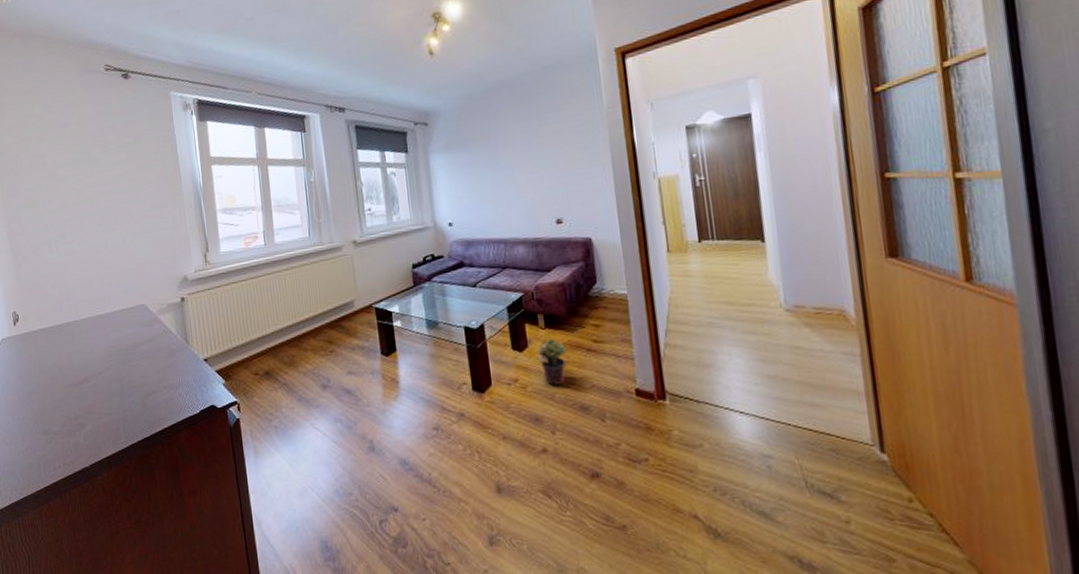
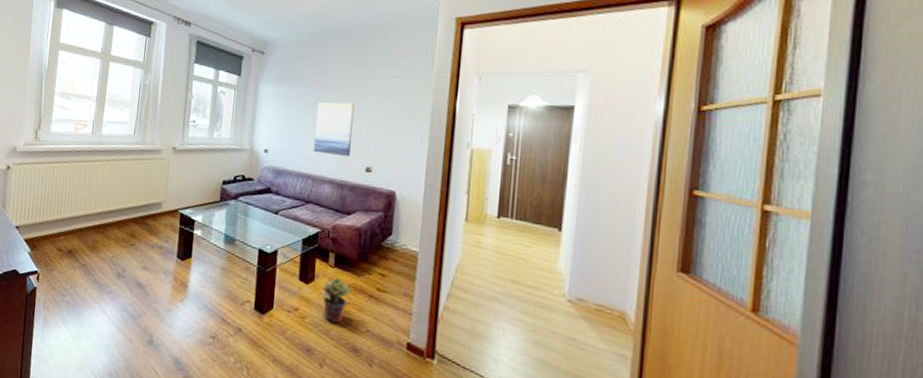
wall art: none [493,157,537,216] -> present [314,102,356,157]

